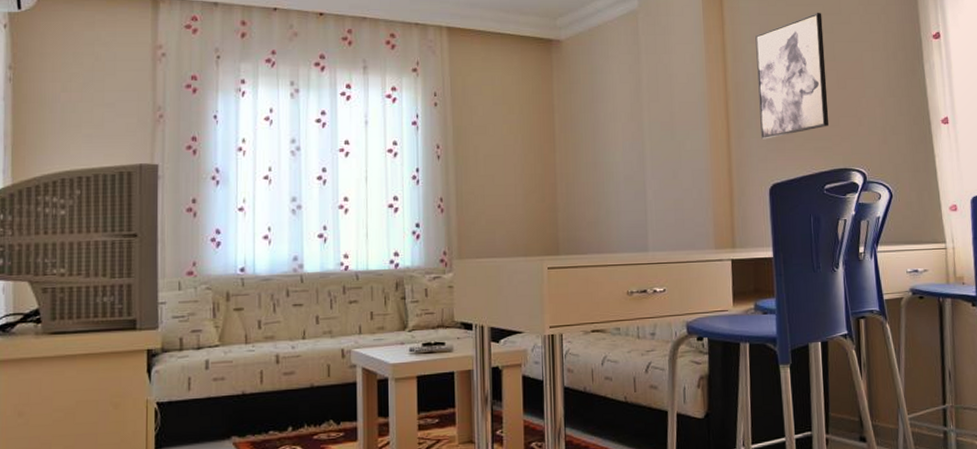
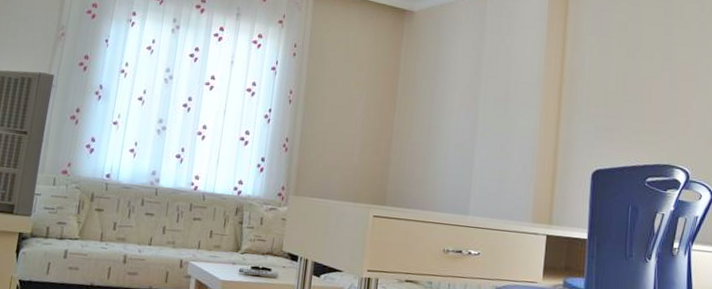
wall art: present [755,12,830,140] -> none [590,14,663,127]

